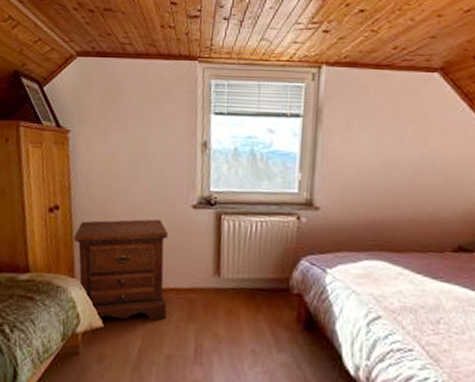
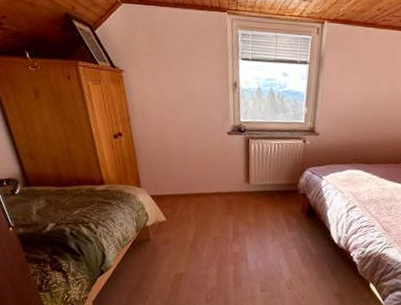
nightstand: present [73,219,169,321] -> none [136,143,213,216]

